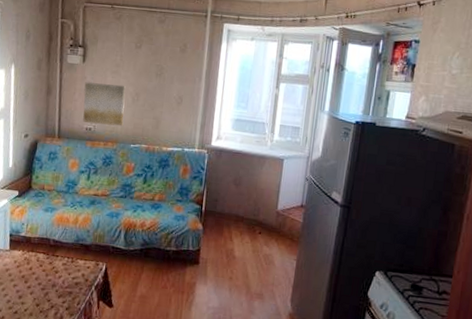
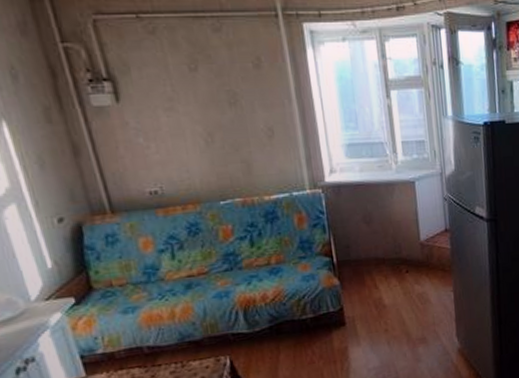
wall art: present [83,81,126,126] -> none [129,125,202,186]

